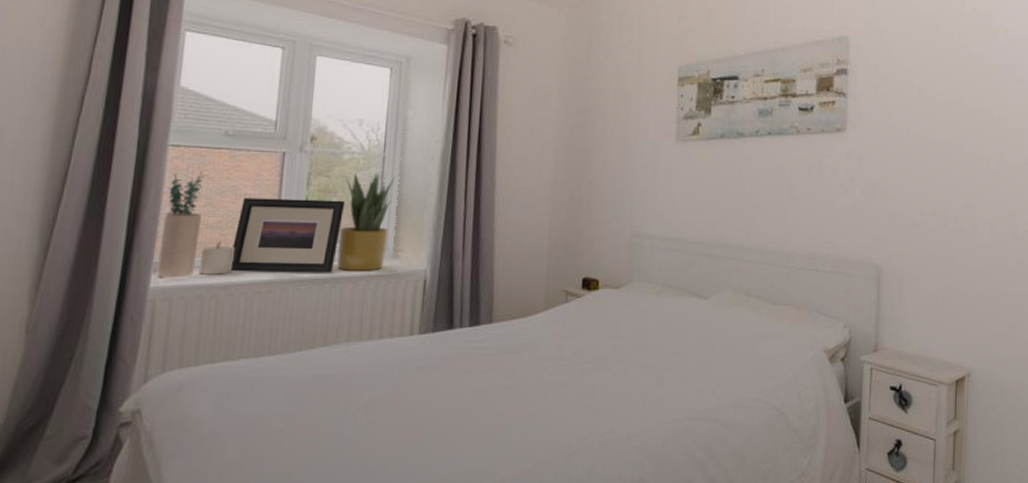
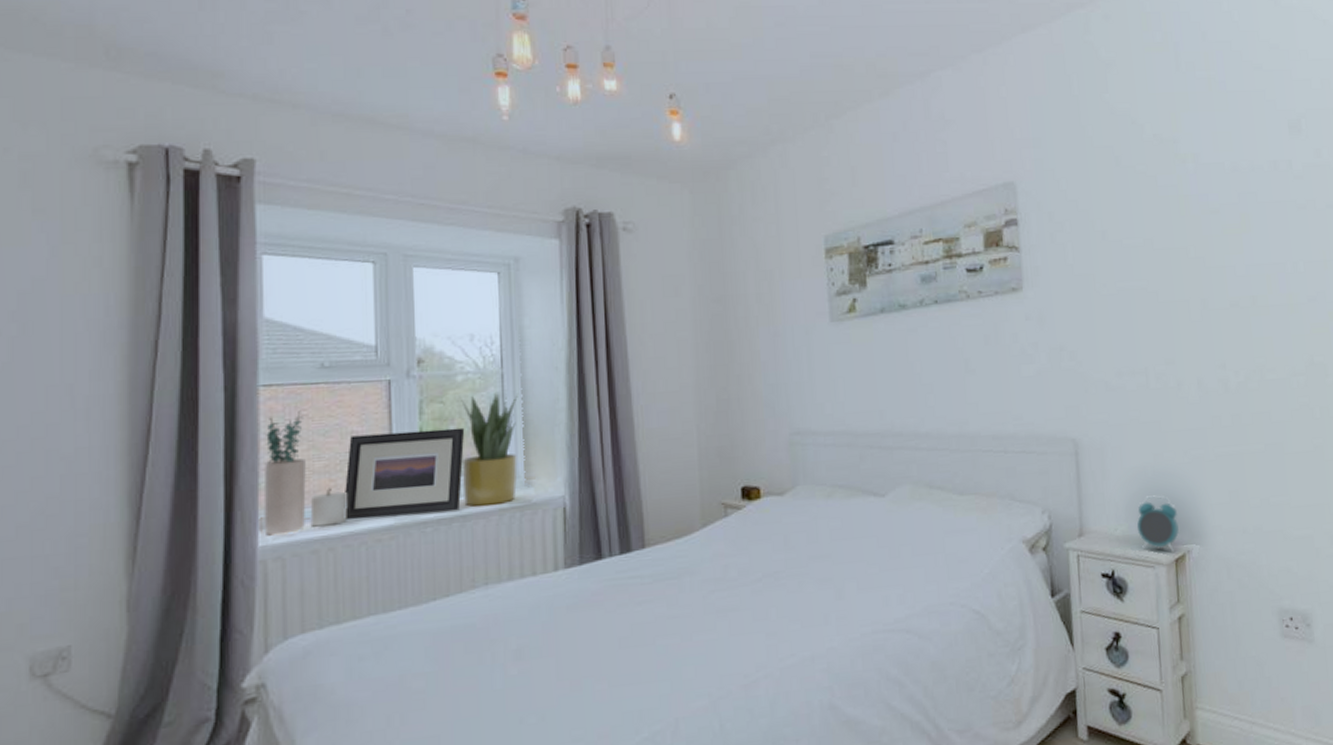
alarm clock: none [925,322,961,374] -> present [1136,495,1179,552]

